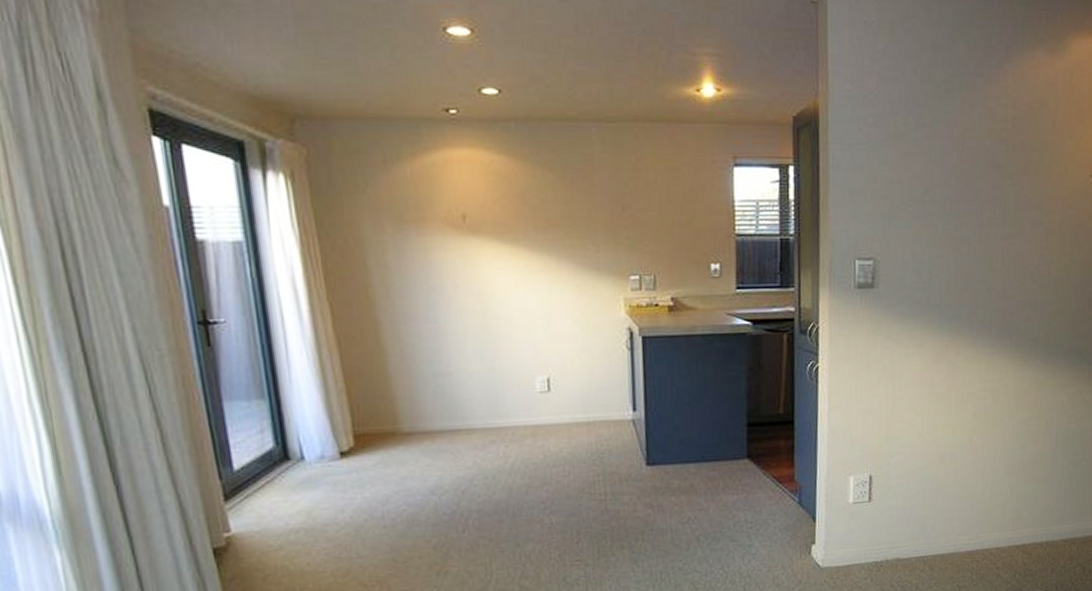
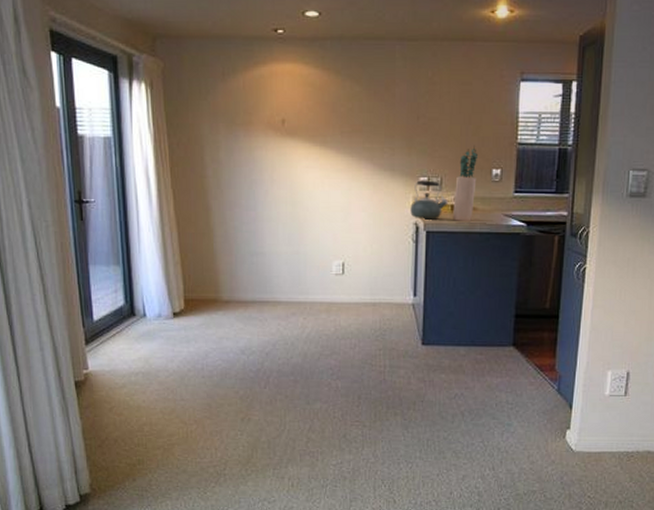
kettle: none [622,279,666,324] -> present [410,180,449,220]
vase: none [670,237,694,325] -> present [453,145,479,223]

